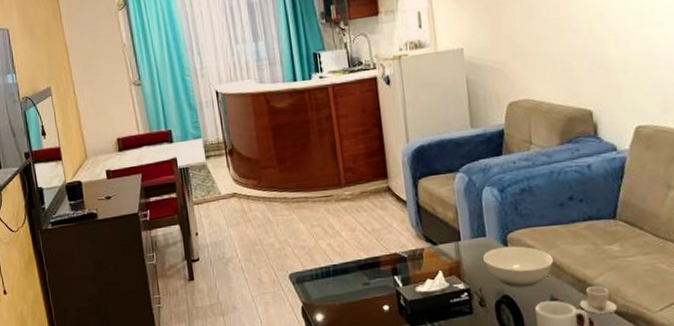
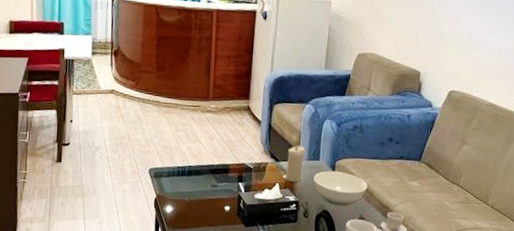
candle: none [445,223,468,268] -> present [283,146,306,183]

